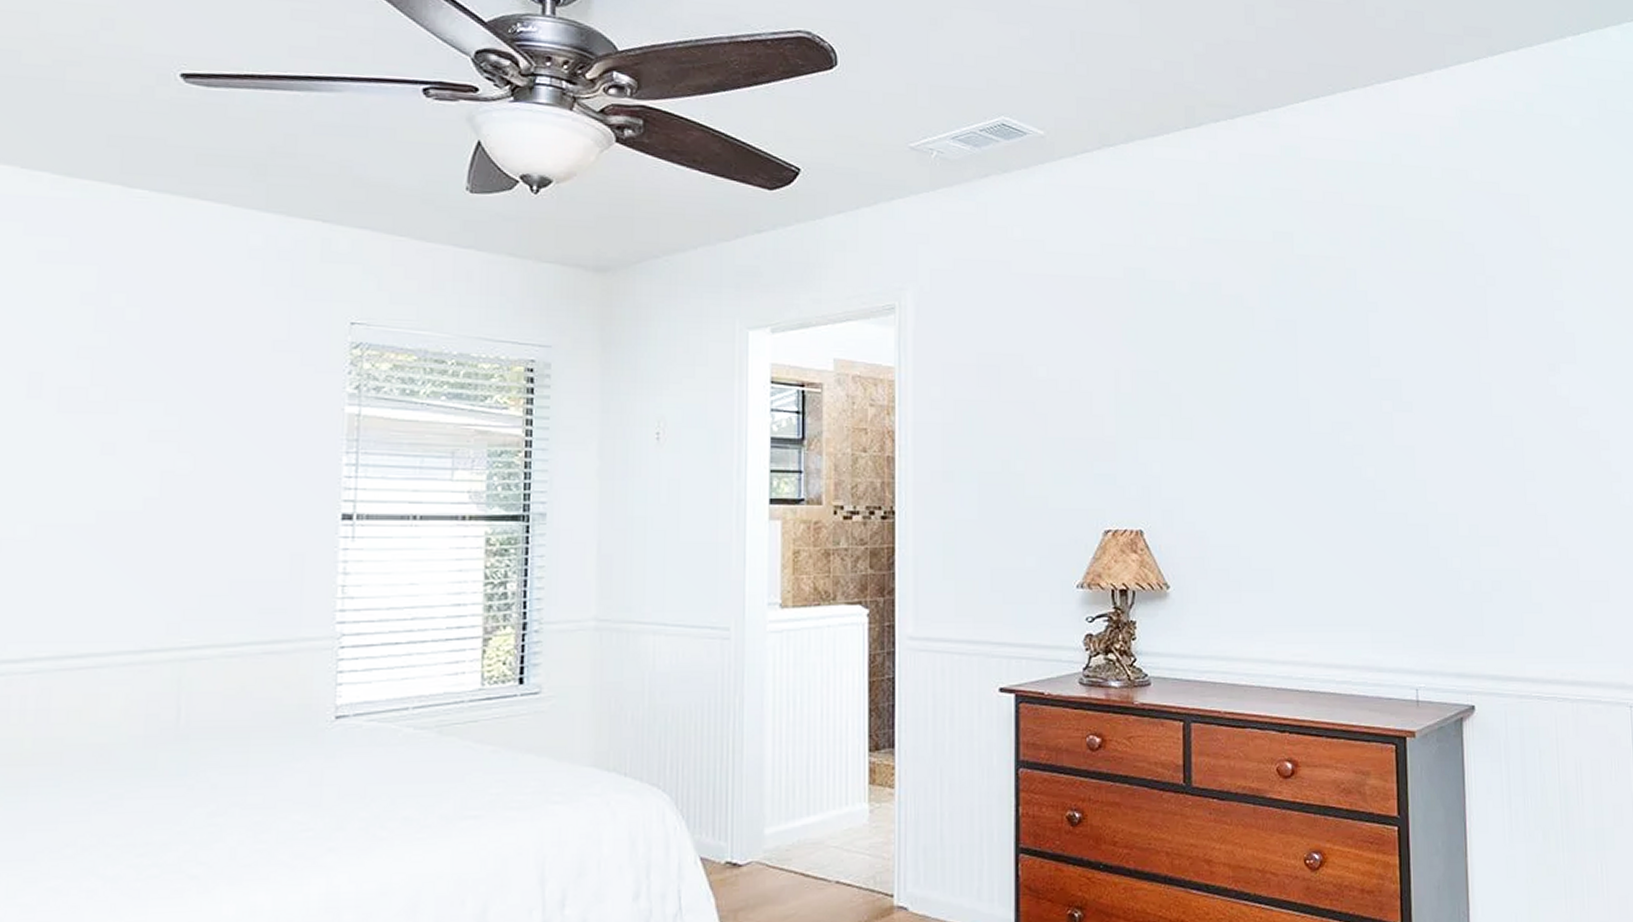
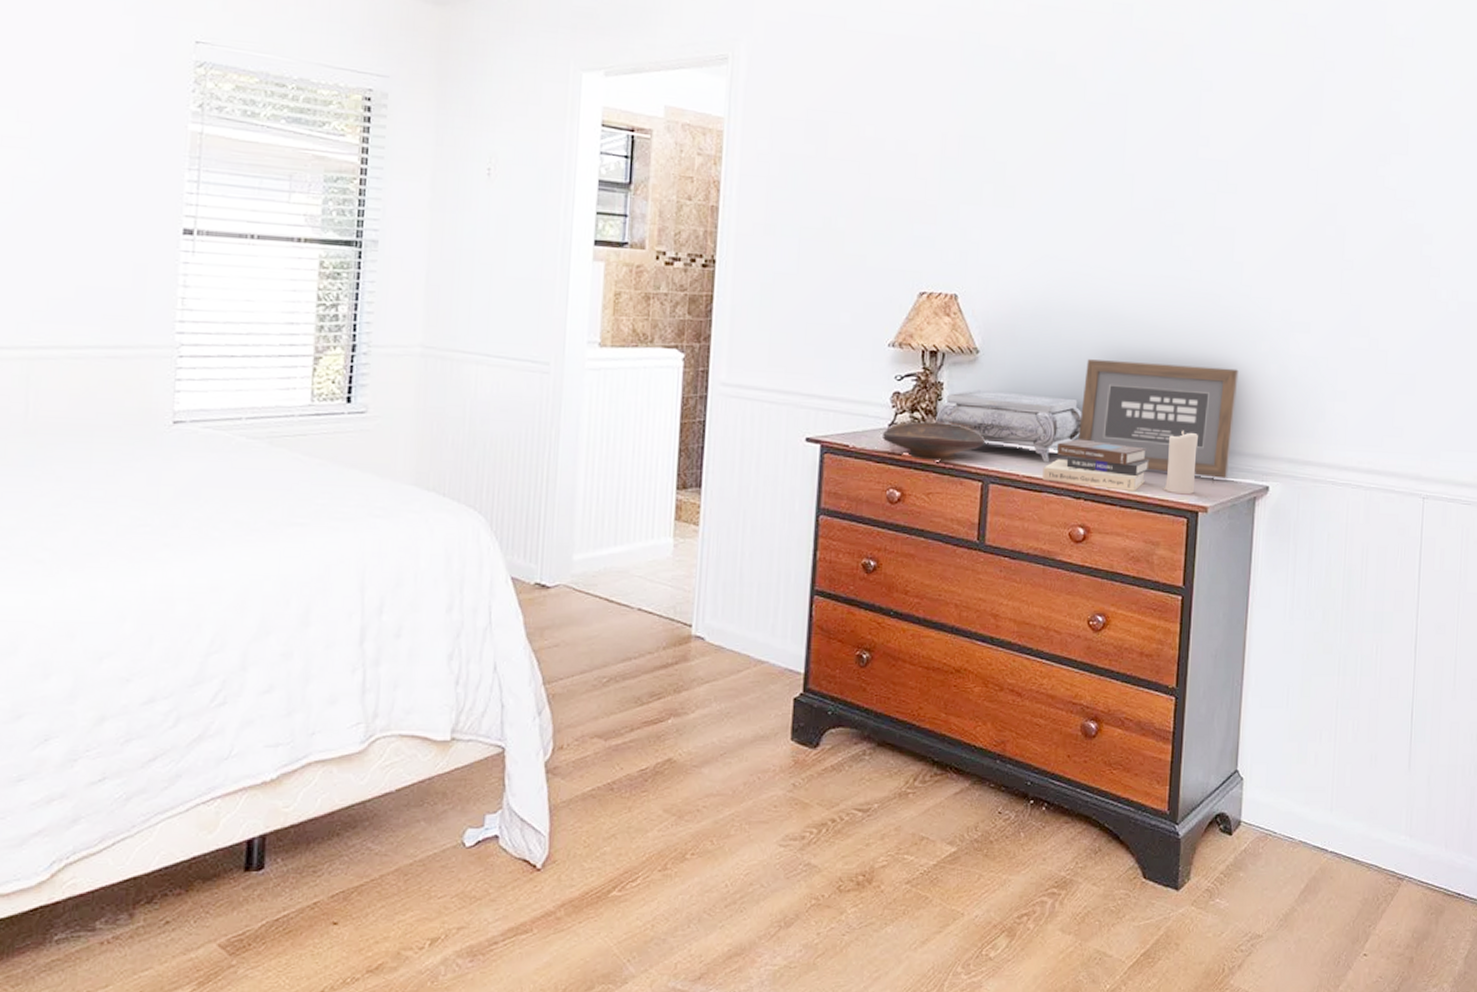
decorative bowl: none [1078,662,1184,703] -> present [883,421,986,461]
jewelry box: none [1131,626,1280,697] -> present [936,390,1082,463]
books: none [1244,670,1352,720] -> present [1042,439,1150,491]
picture frame: none [1277,587,1433,702] -> present [1078,359,1239,480]
candle: none [1368,654,1401,721] -> present [1163,430,1198,495]

